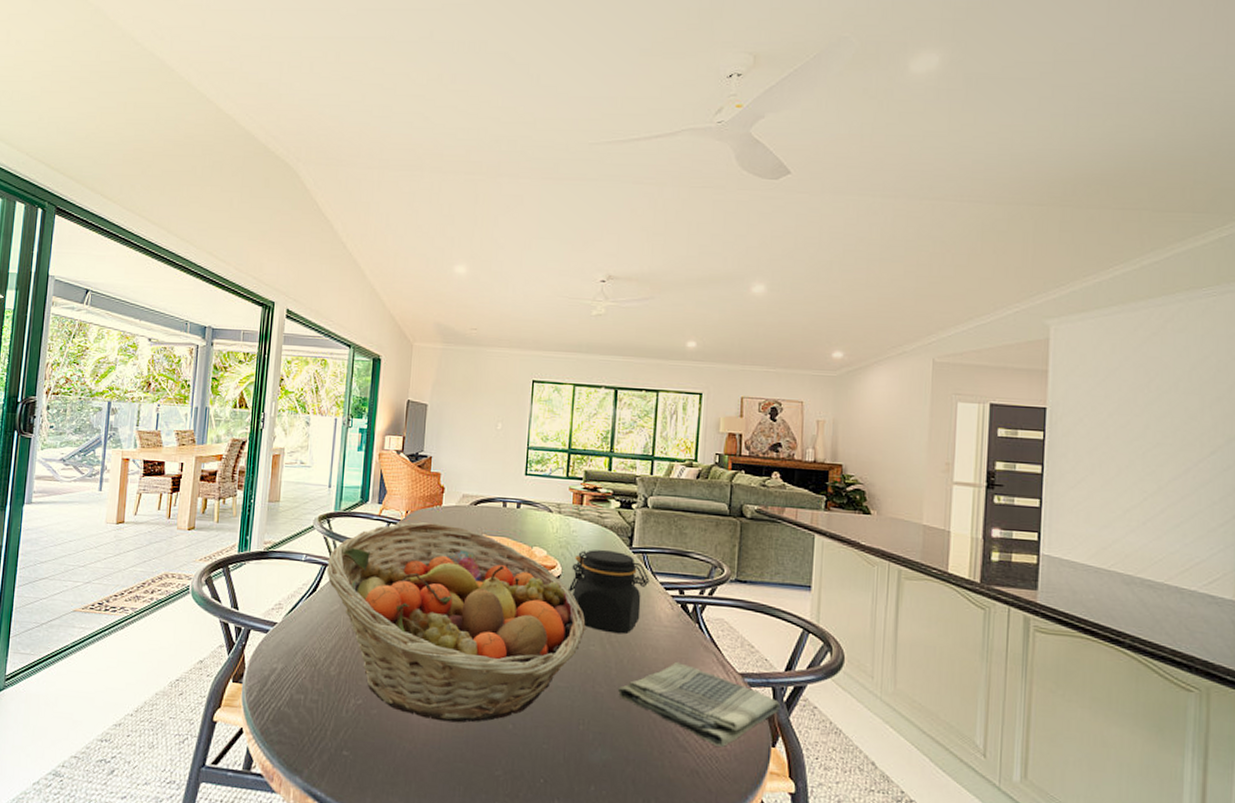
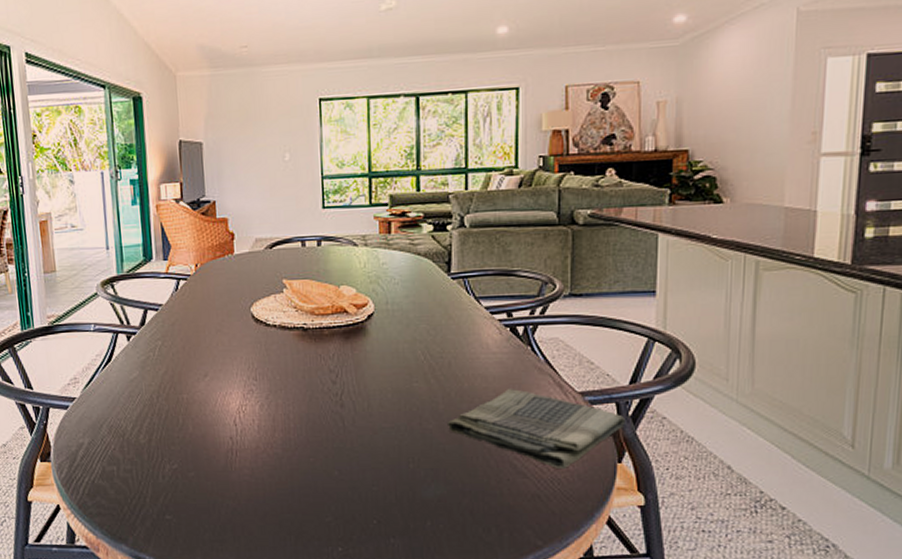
fruit basket: present [327,522,586,723] -> none [118,272,407,476]
jar: present [569,550,650,635] -> none [384,280,473,367]

